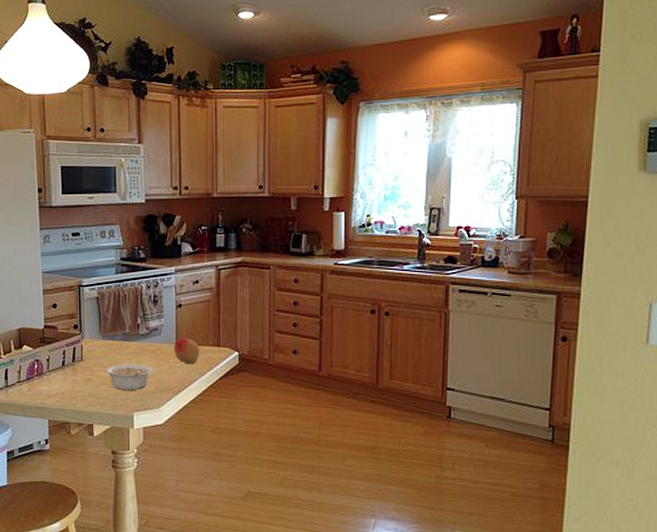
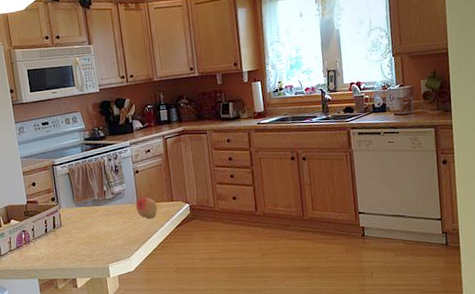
legume: present [105,364,153,390] -> none [81,224,121,247]

